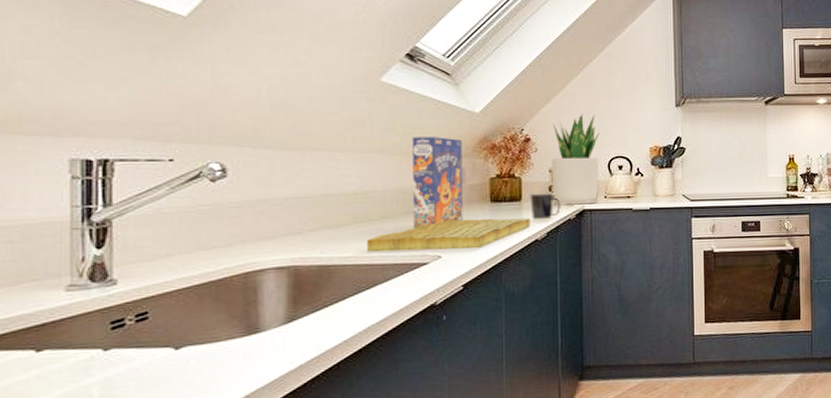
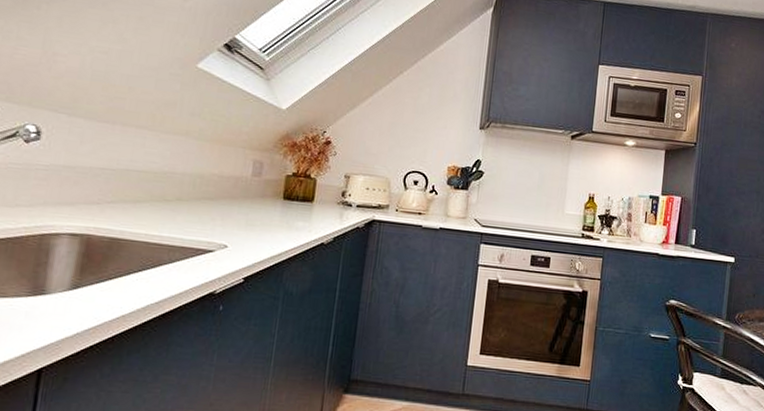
cutting board: present [366,218,530,253] -> none [157,210,319,244]
cereal box: present [413,137,463,228] -> none [205,125,265,215]
mug: present [530,193,561,222] -> none [321,196,352,226]
planter: present [551,113,600,205] -> none [344,123,400,216]

